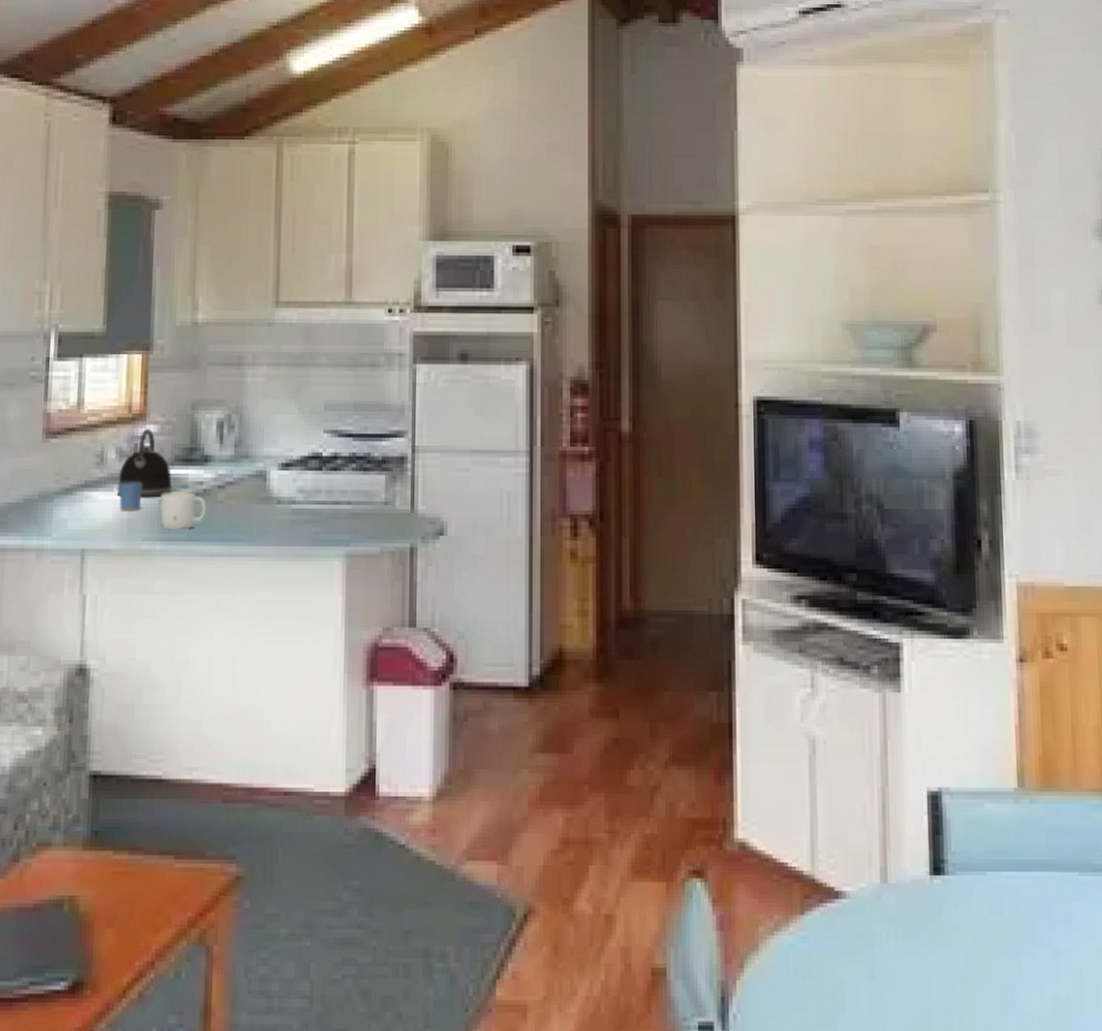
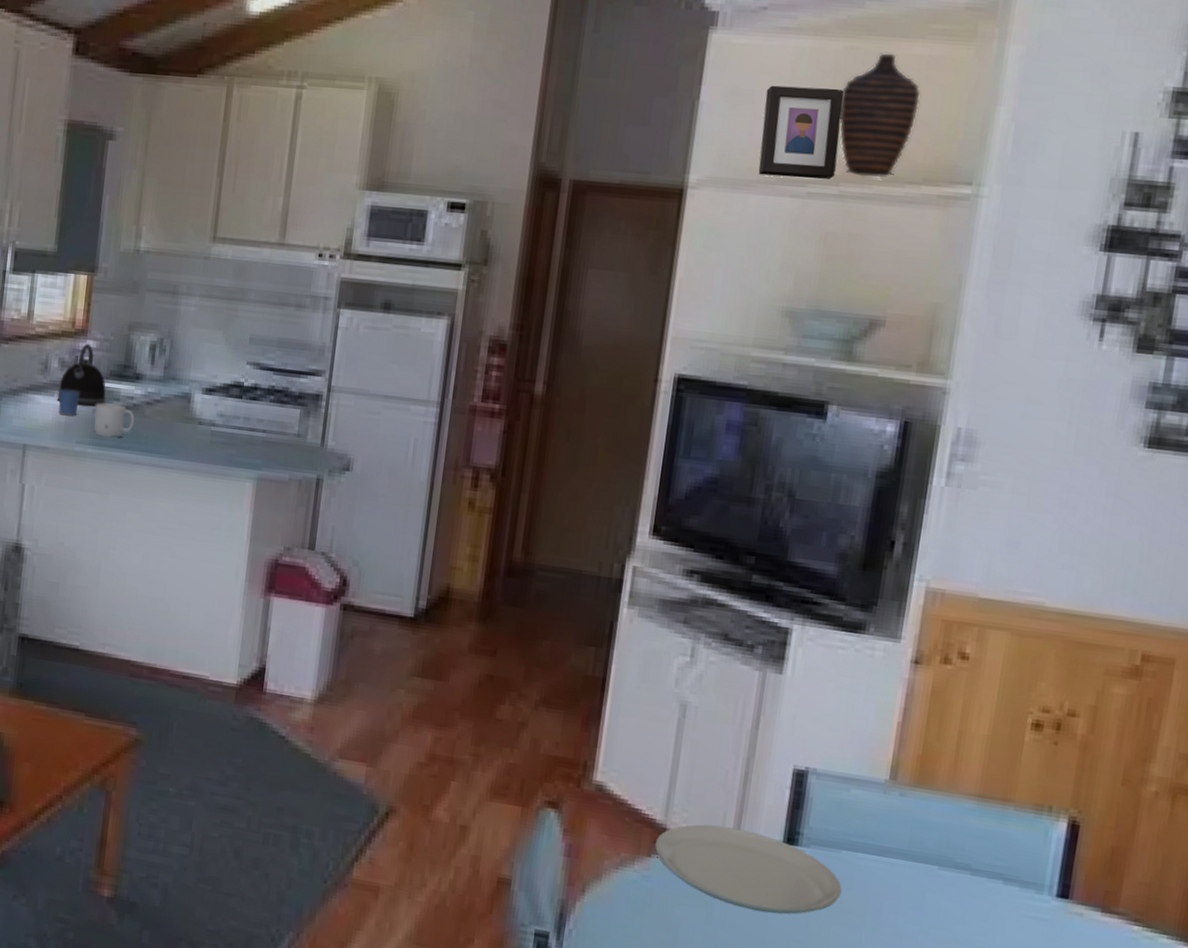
picture frame: none [796,113,869,197] -> present [758,85,844,180]
plate: none [806,867,994,955] -> present [654,824,842,914]
decorative vase: none [863,77,931,191] -> present [840,53,921,177]

